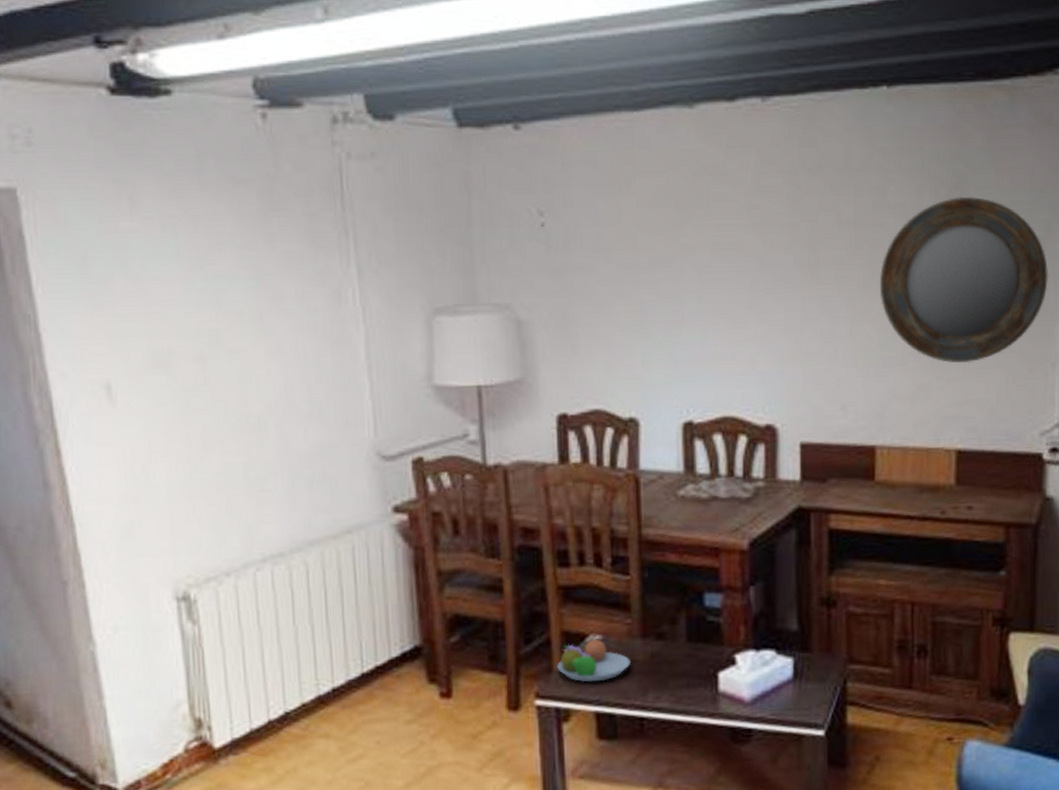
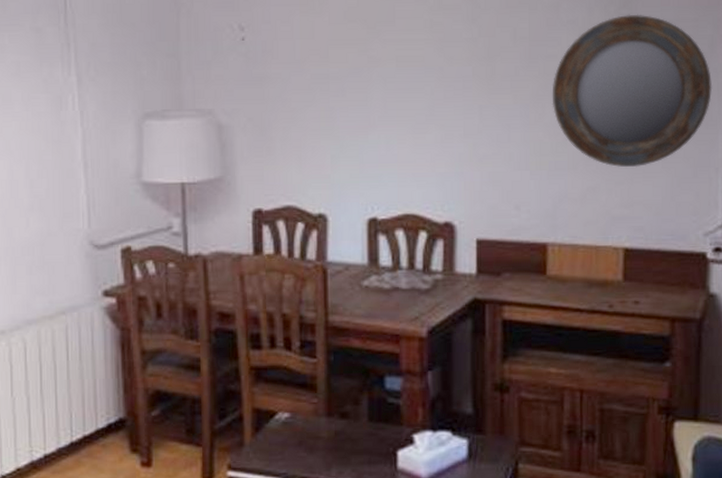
fruit bowl: present [557,637,631,683] -> none [248,415,316,457]

